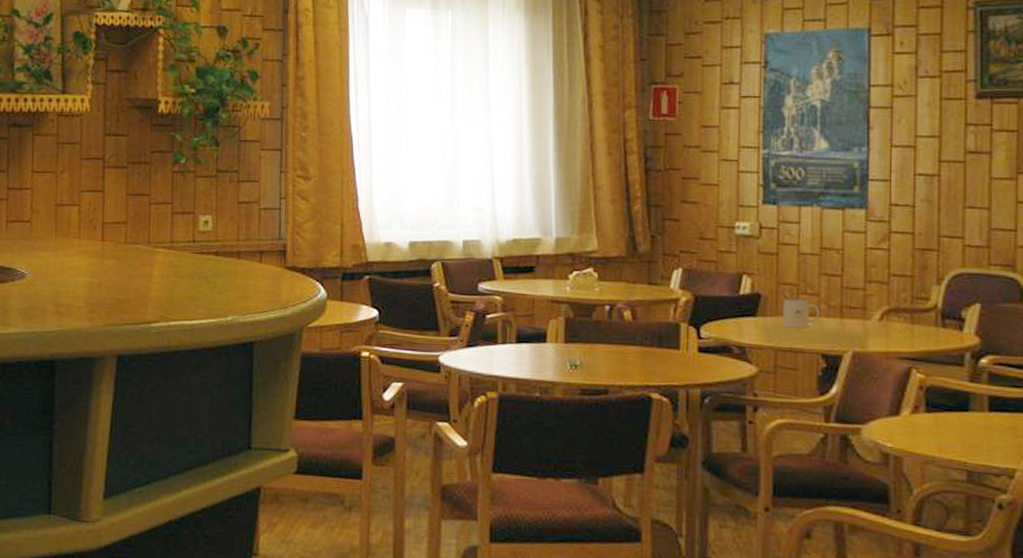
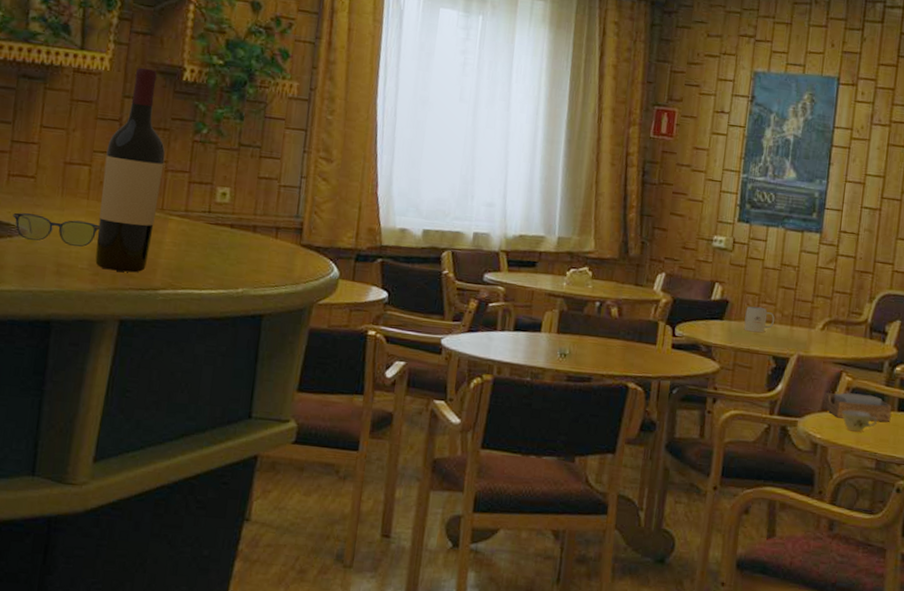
glasses: none [13,257,92,287] -> present [13,212,100,248]
wine bottle: none [90,104,148,308] -> present [95,67,166,273]
napkin holder: none [891,392,981,426] -> present [823,392,892,423]
teacup: none [916,412,963,438] -> present [842,410,877,432]

